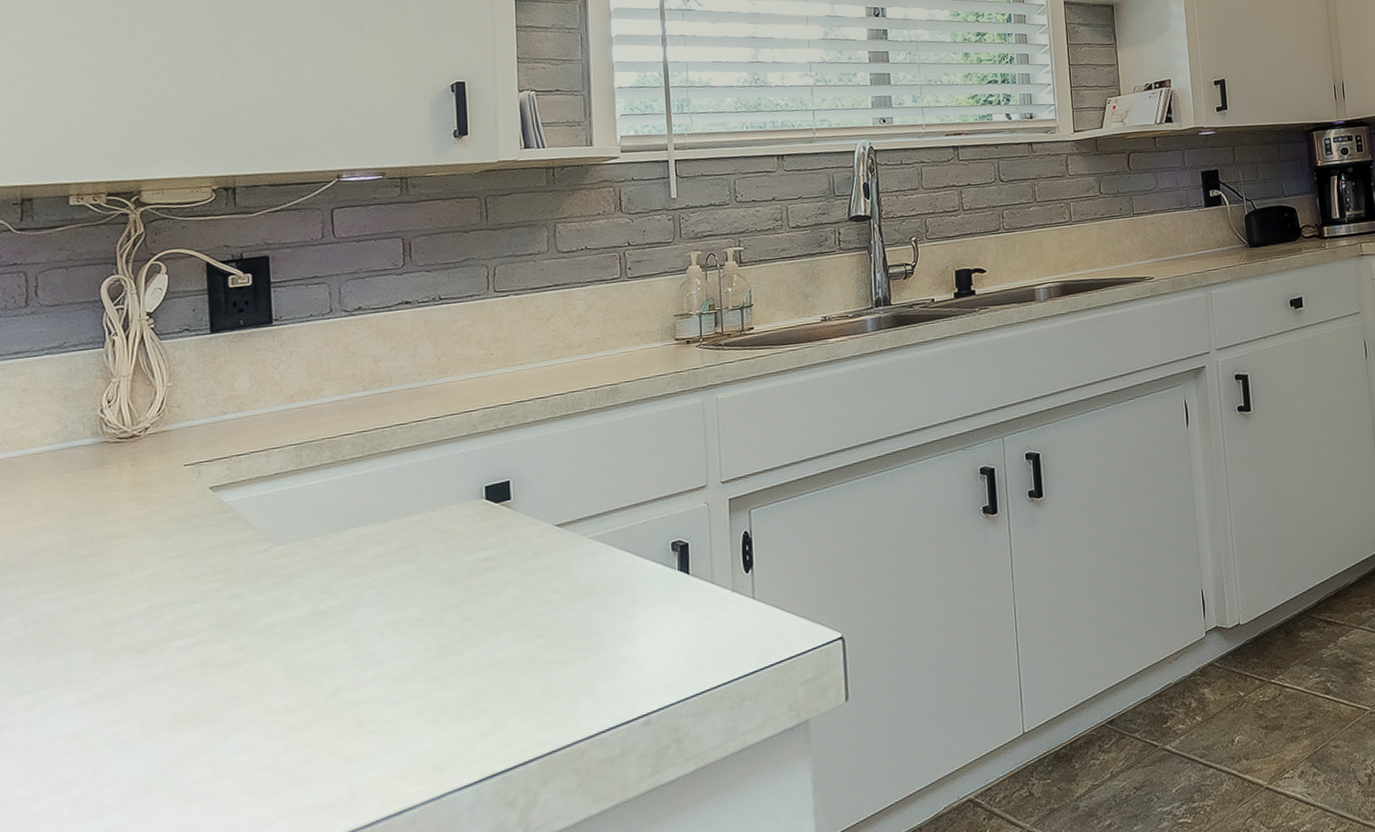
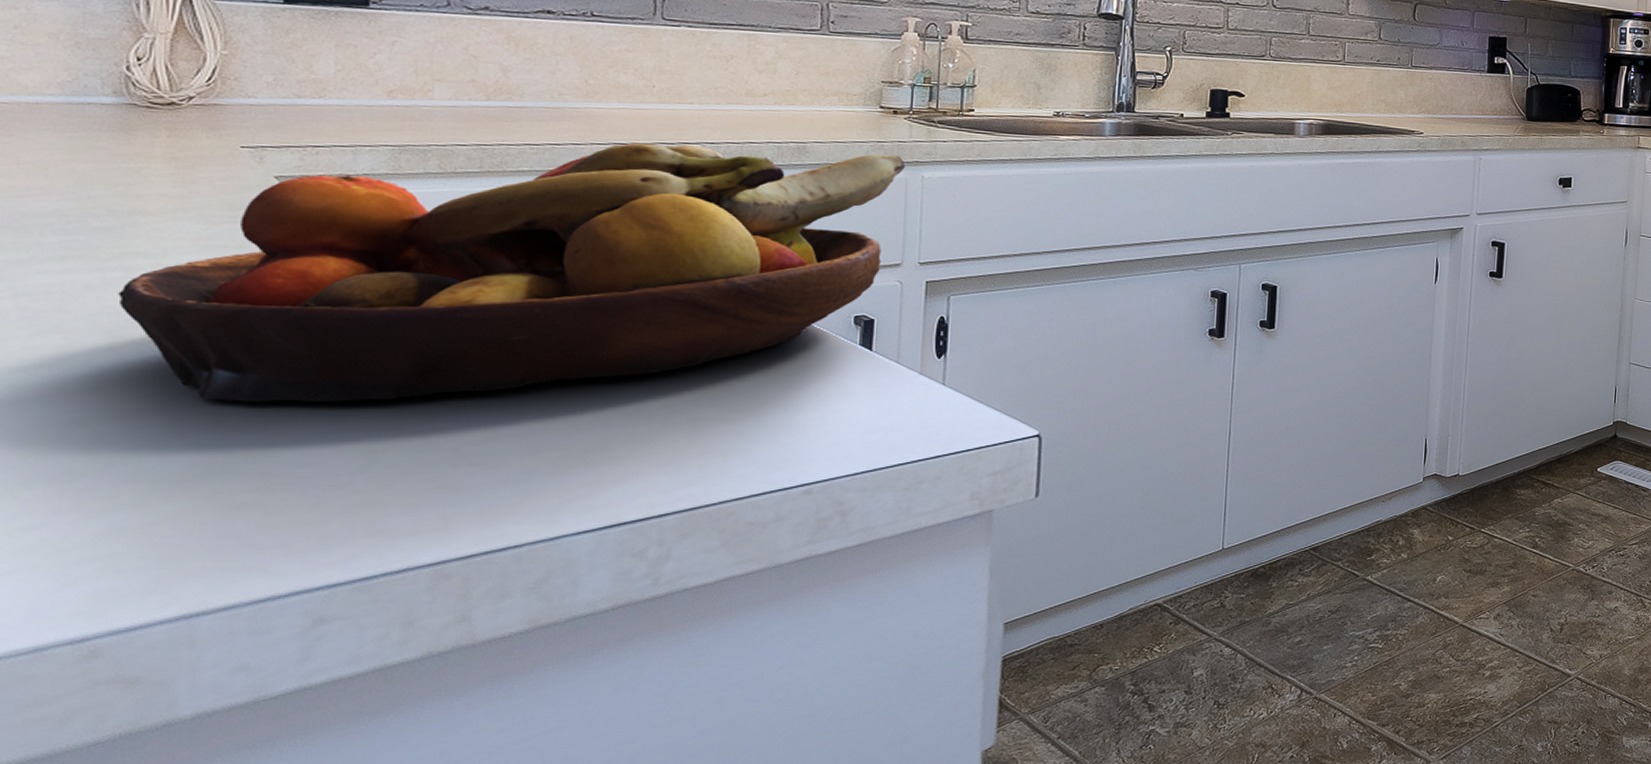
fruit bowl: none [99,382,701,700] -> present [118,142,905,402]

